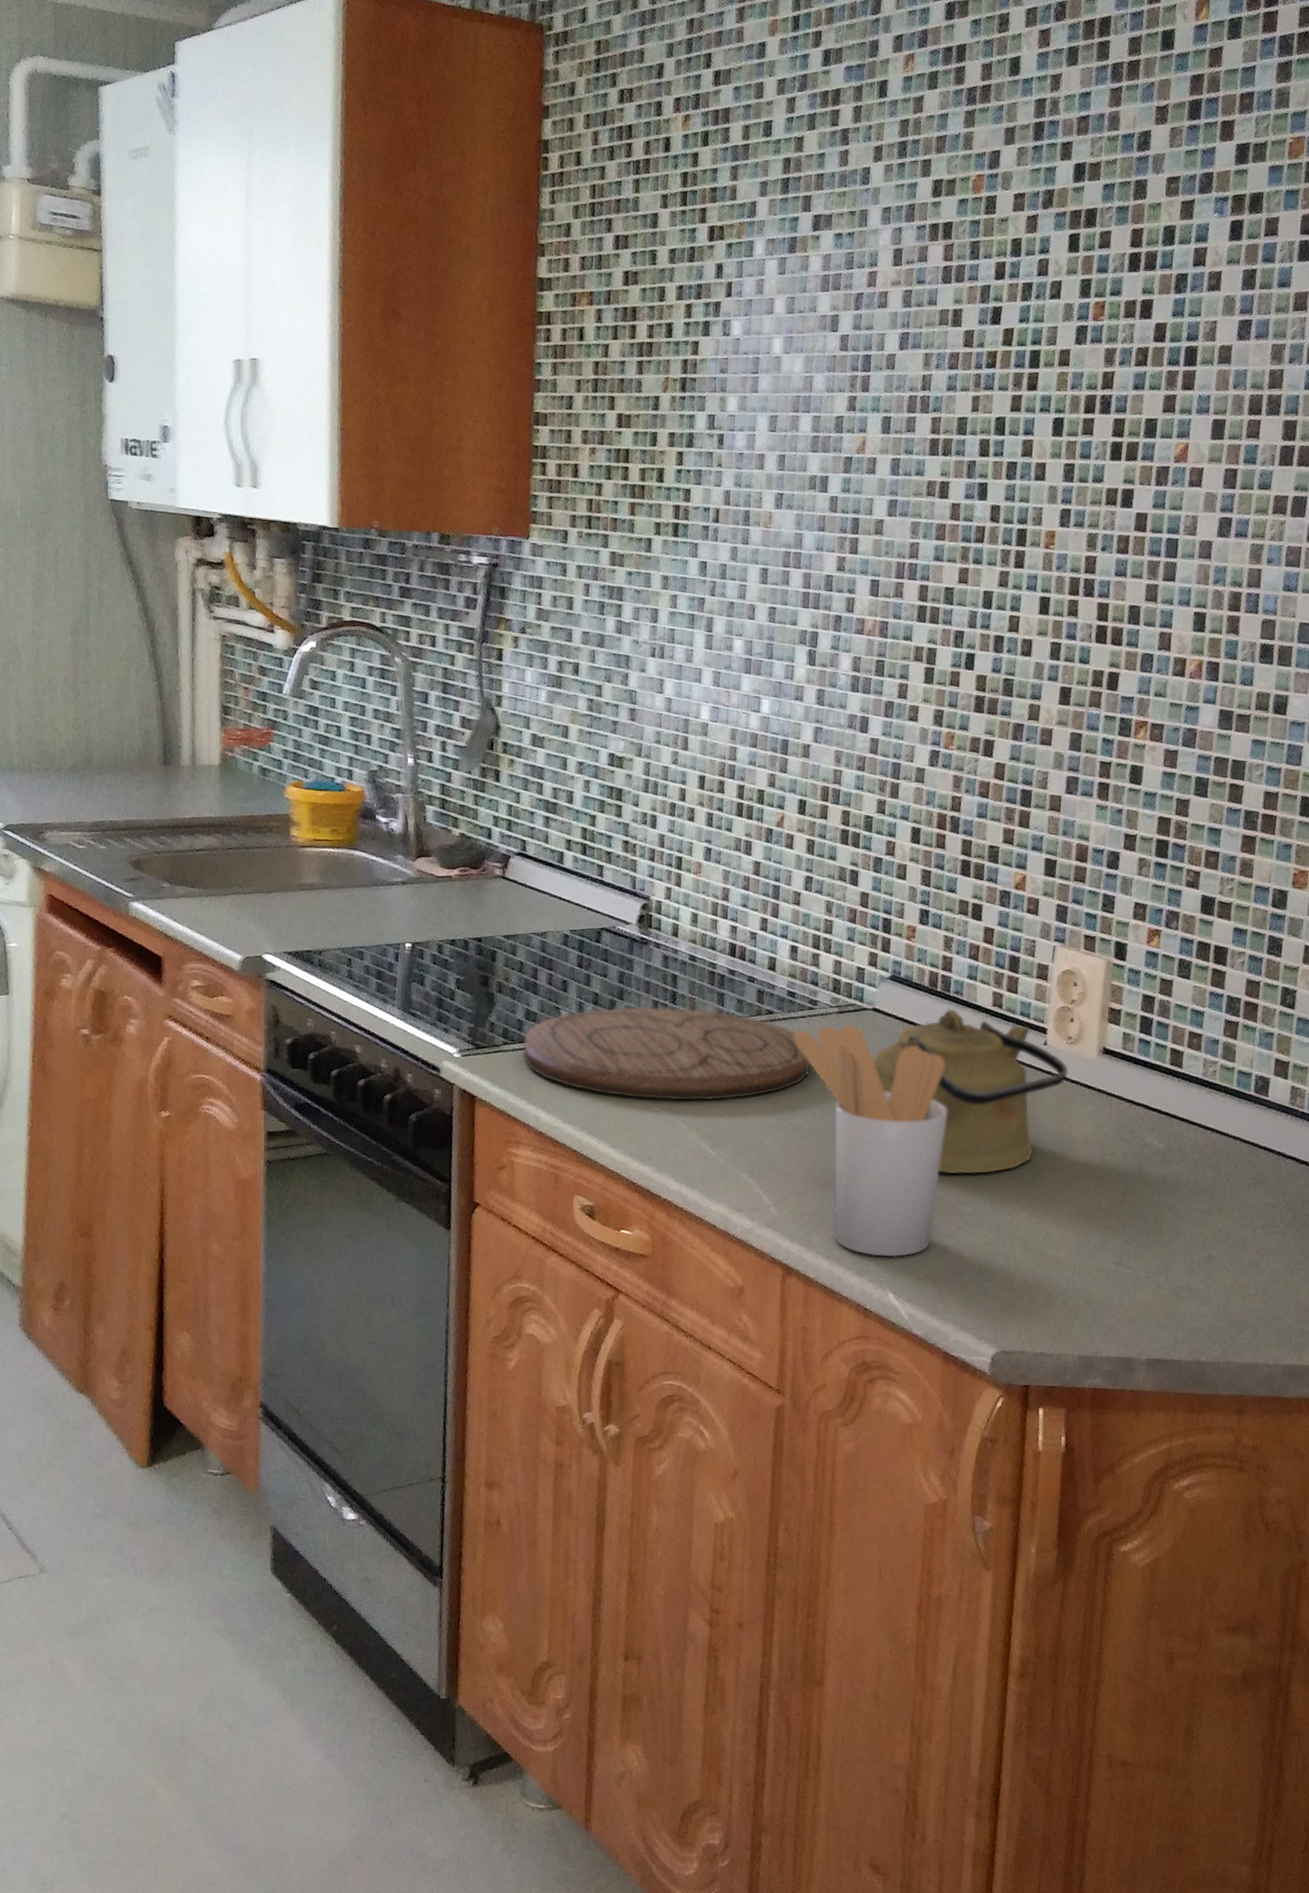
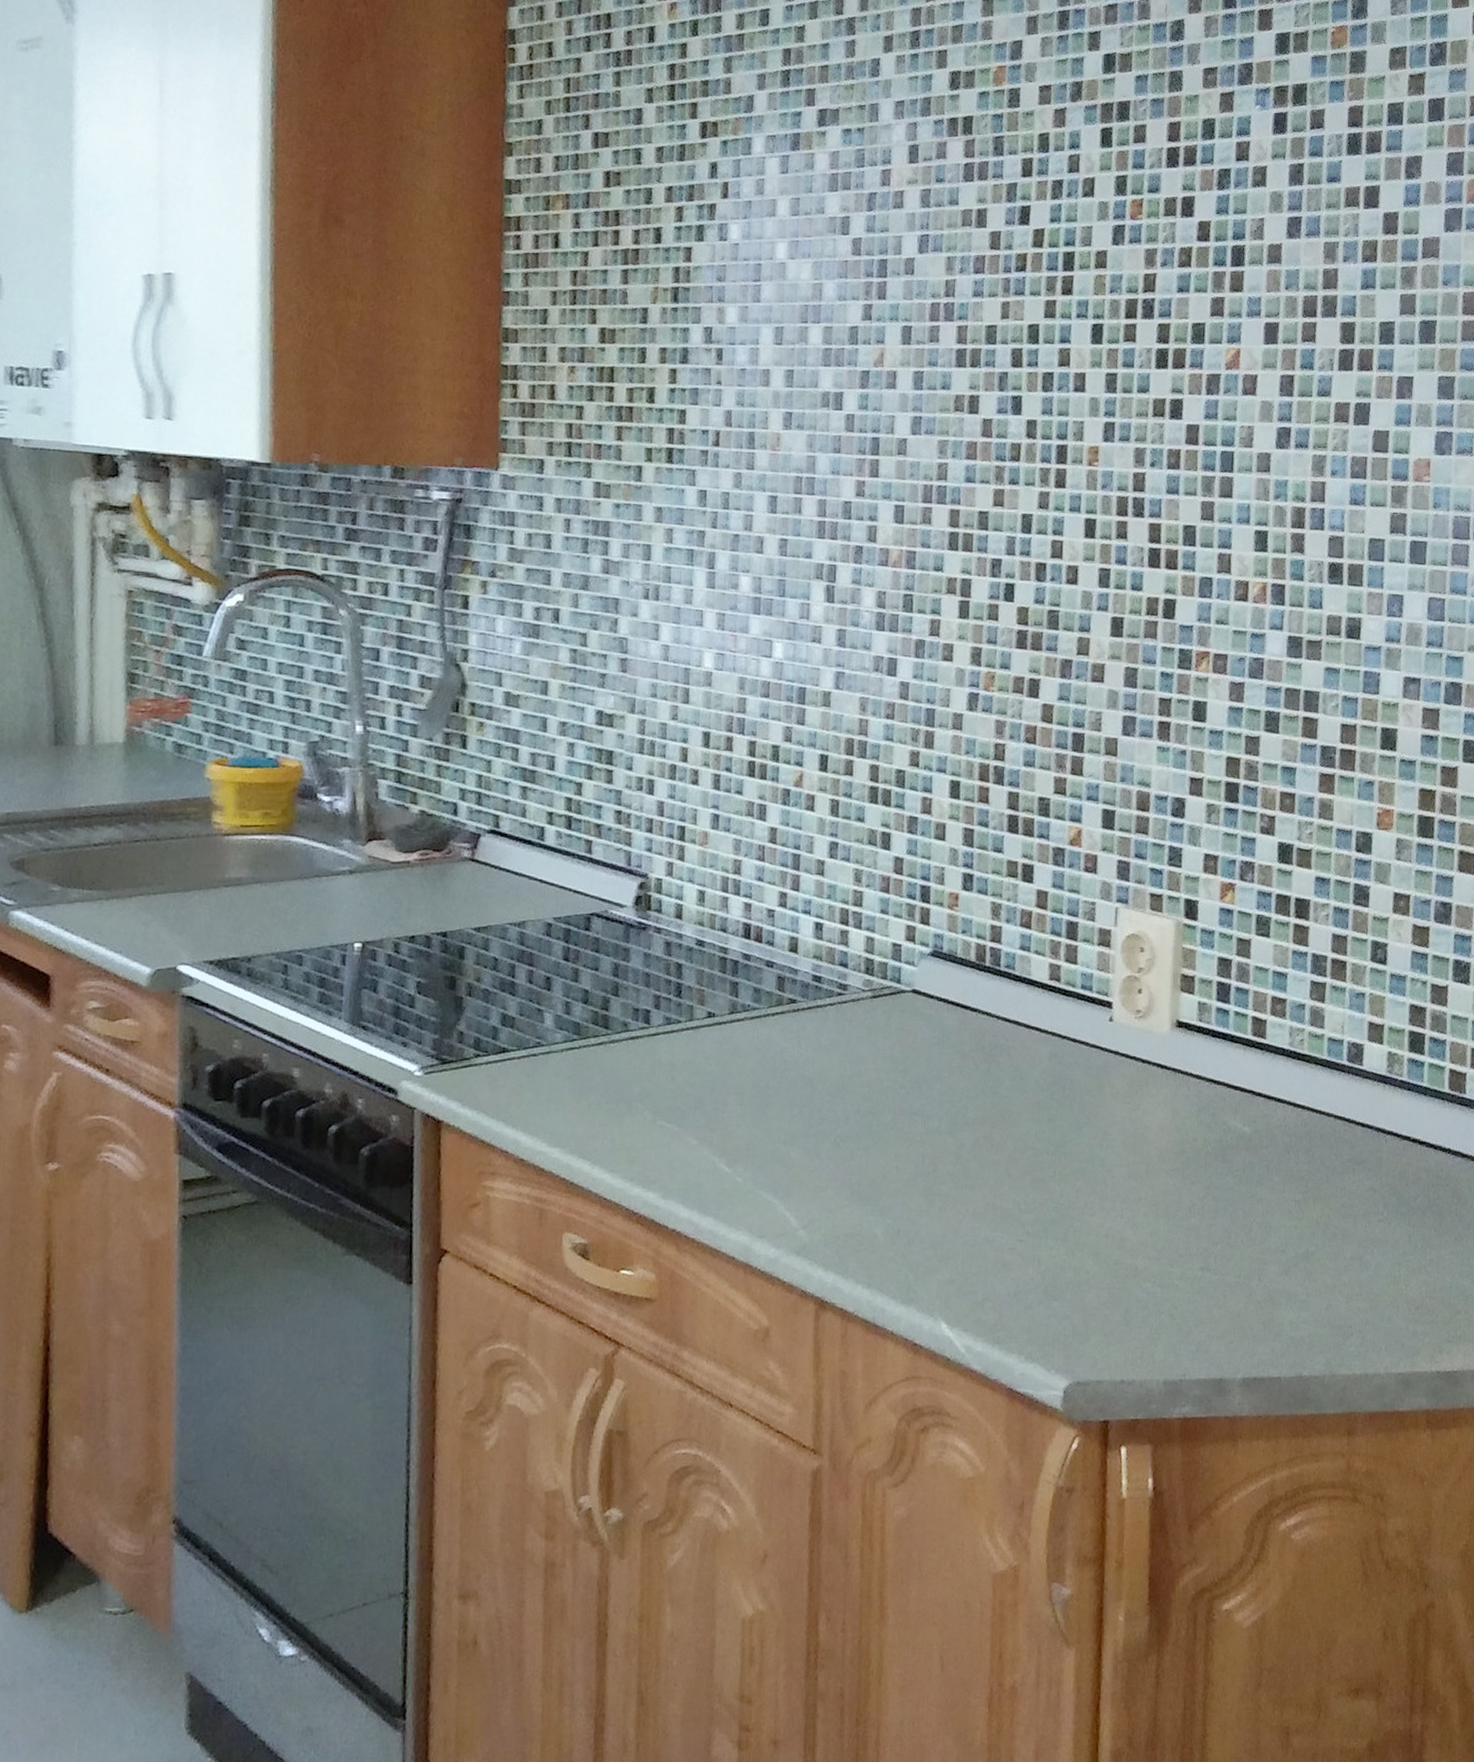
cutting board: present [523,1007,811,1101] -> none [499,1003,842,1111]
utensil holder: present [793,1024,948,1257] -> none [820,1010,1003,1281]
kettle: present [872,1008,1069,1175] -> none [913,985,1139,1178]

